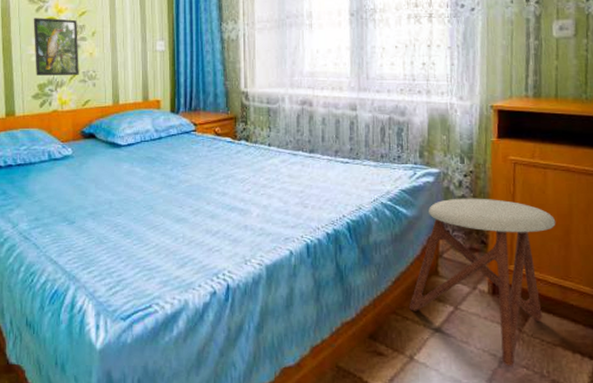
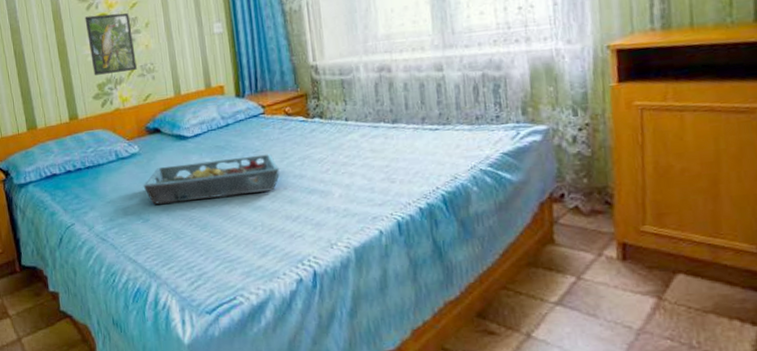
serving tray: none [72,169,205,208] -> present [143,154,280,205]
stool: present [408,198,556,366] -> none [521,152,700,338]

